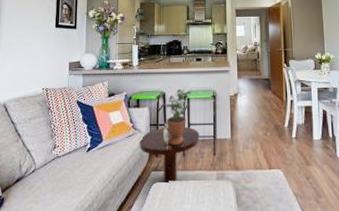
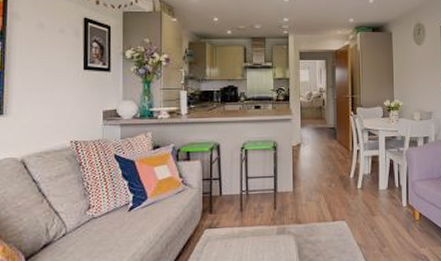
coffee table: present [139,122,200,184] -> none [190,176,259,241]
potted plant: present [166,87,192,146] -> none [220,137,250,201]

